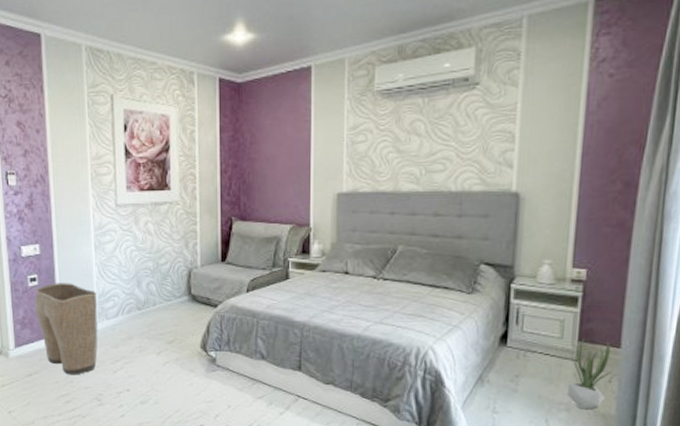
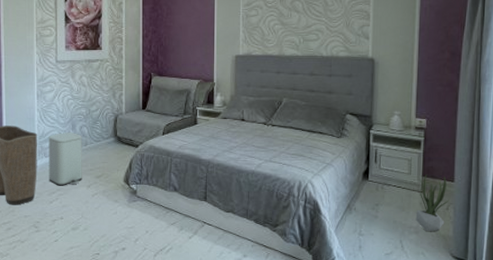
pedal bin: none [109,289,151,353] -> present [48,132,82,186]

